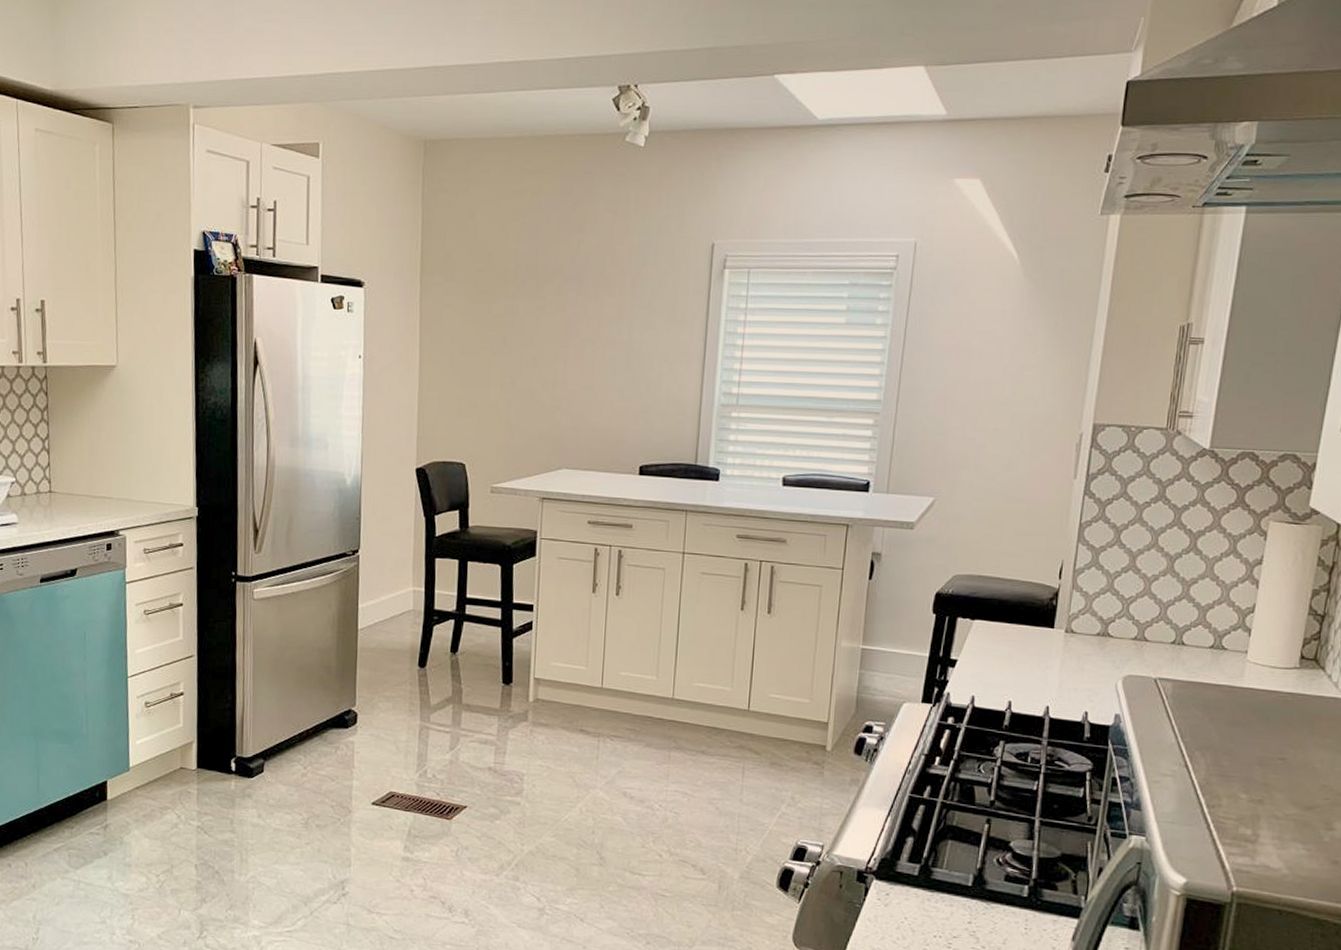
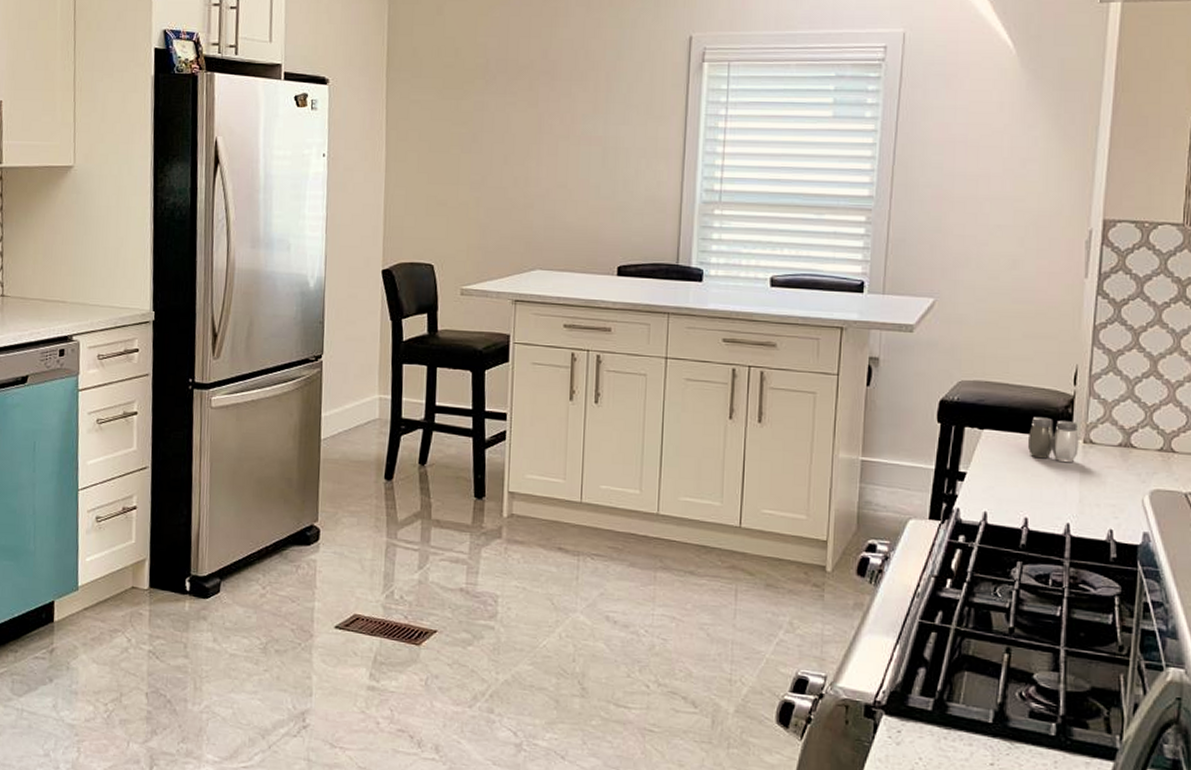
salt and pepper shaker: none [1015,608,1061,650] -> present [1028,417,1079,462]

